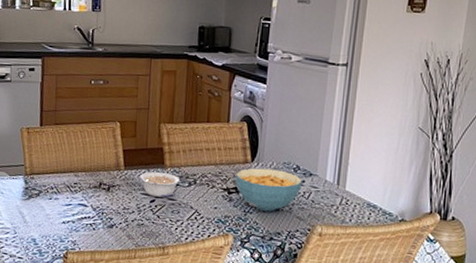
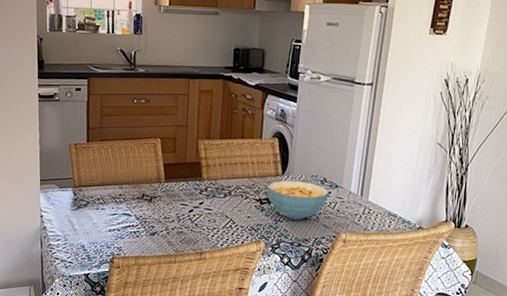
legume: present [140,171,180,198] -> none [179,184,217,208]

